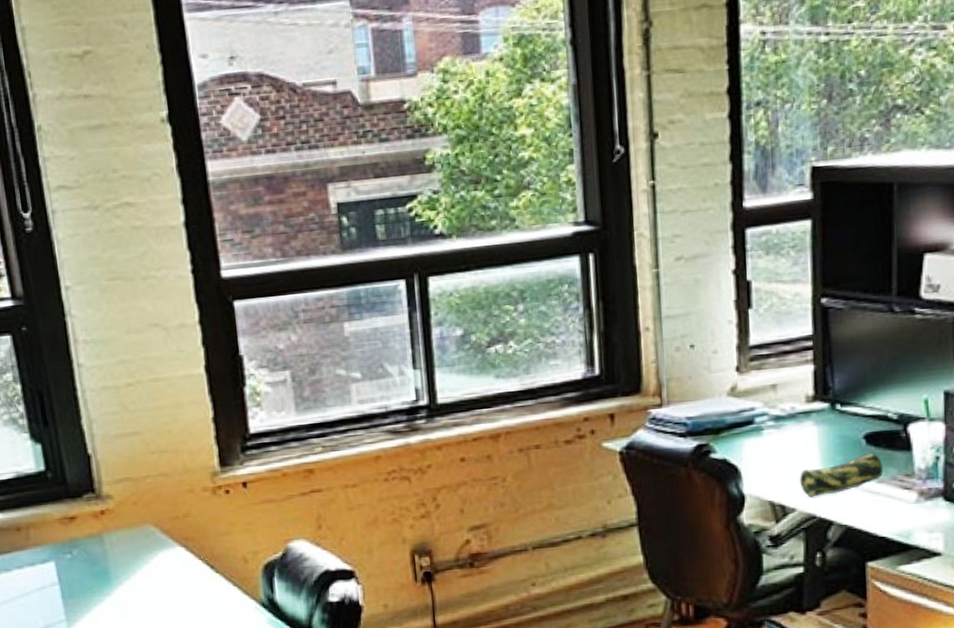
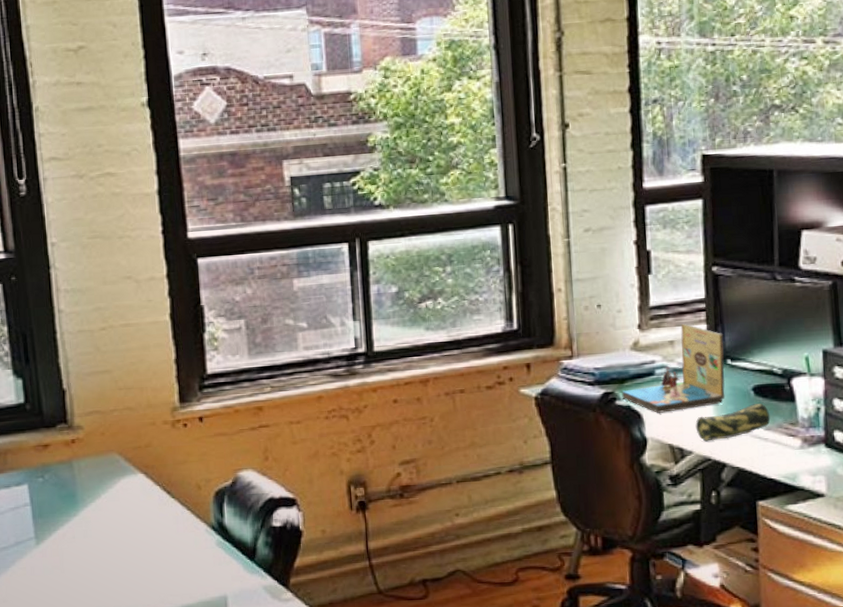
book: none [717,364,834,467] -> present [621,323,725,413]

